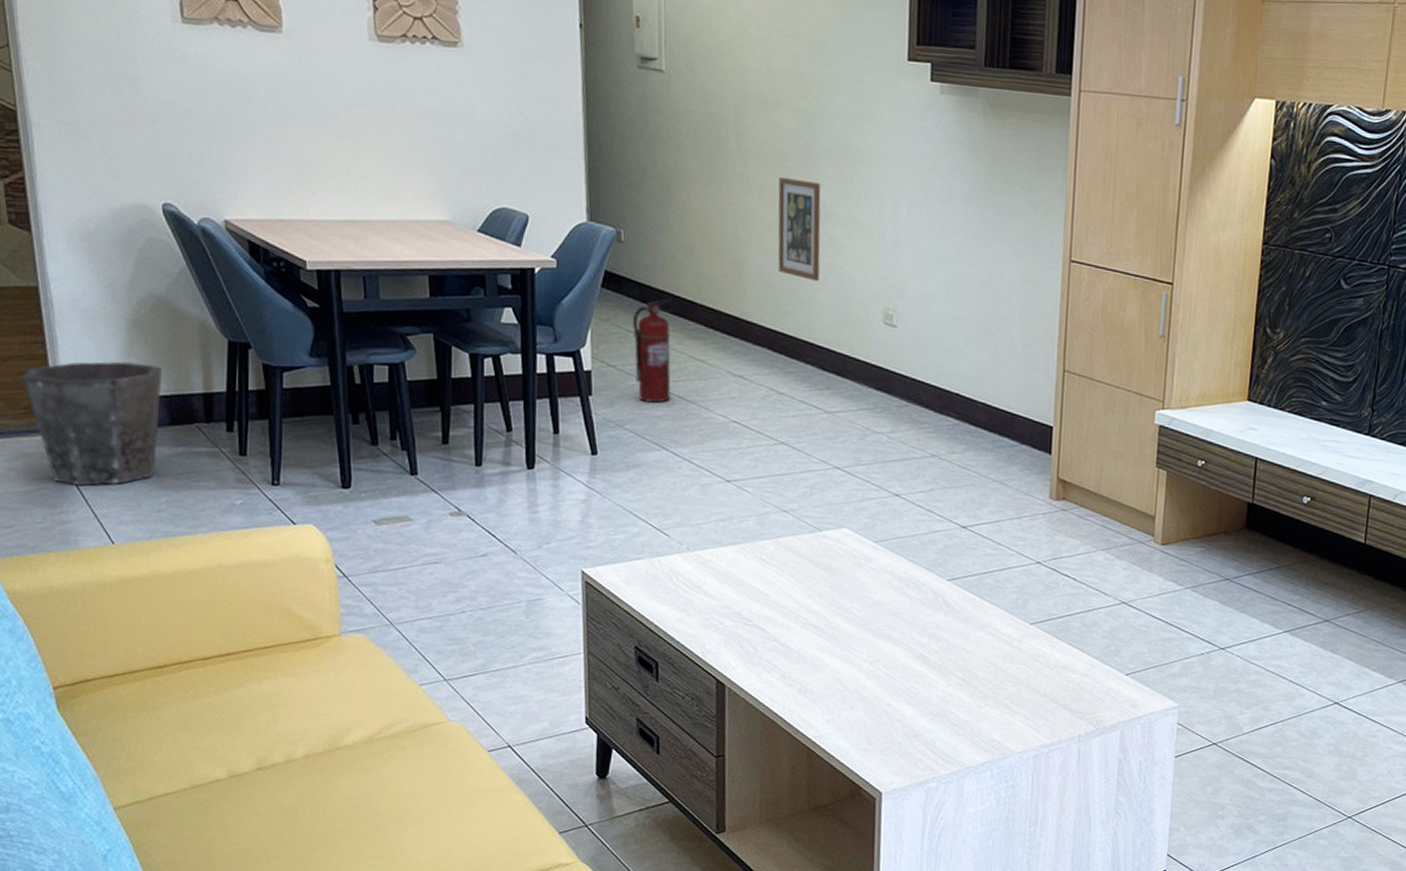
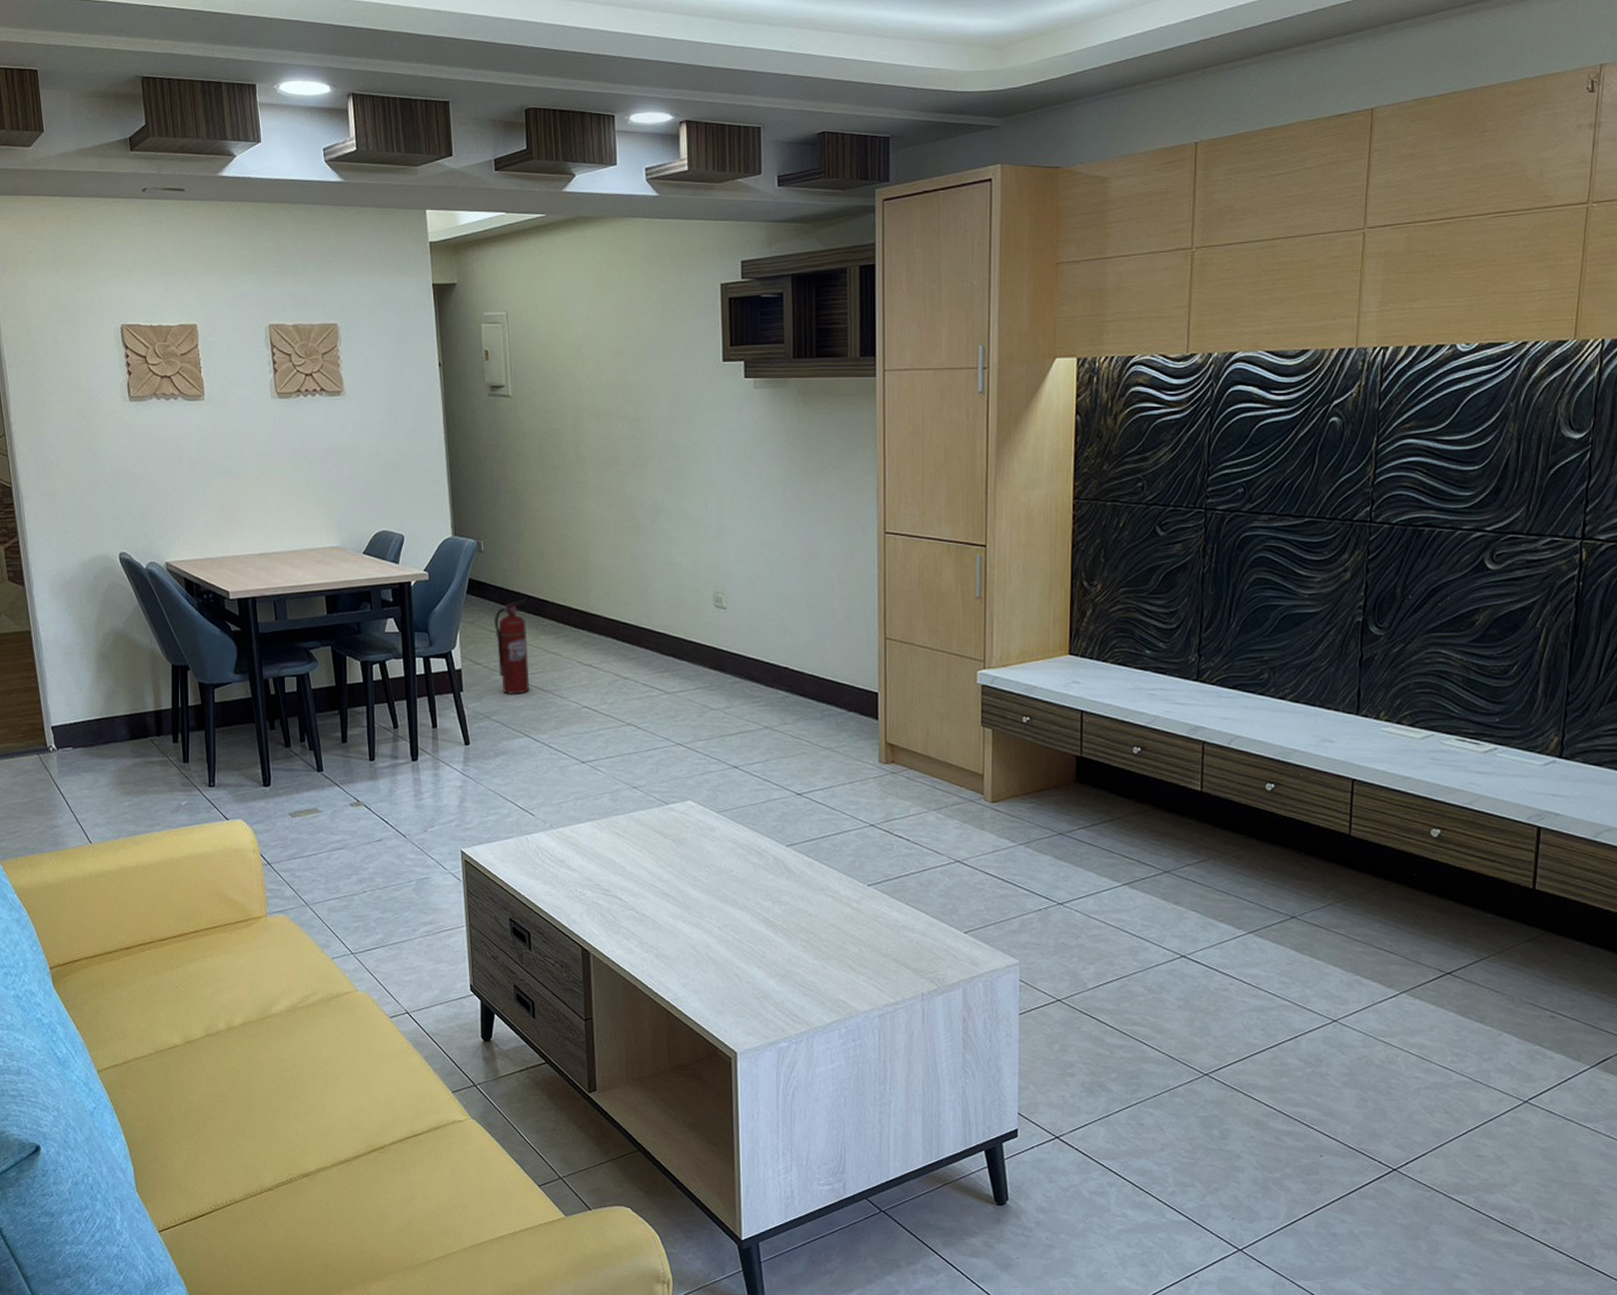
waste bin: present [22,361,162,486] -> none [21,688,123,796]
wall art: present [778,177,821,282] -> none [614,480,654,573]

